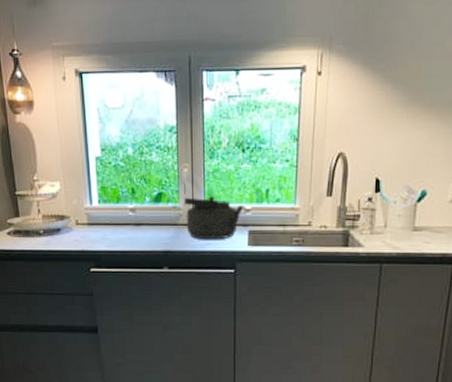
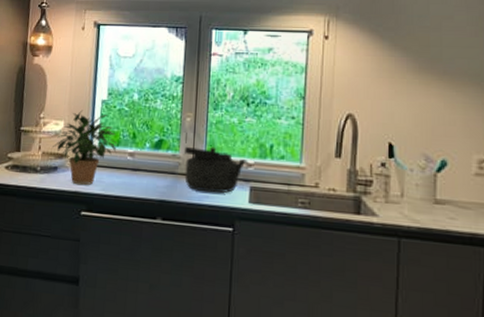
potted plant: none [51,169,119,244] -> present [51,110,119,186]

